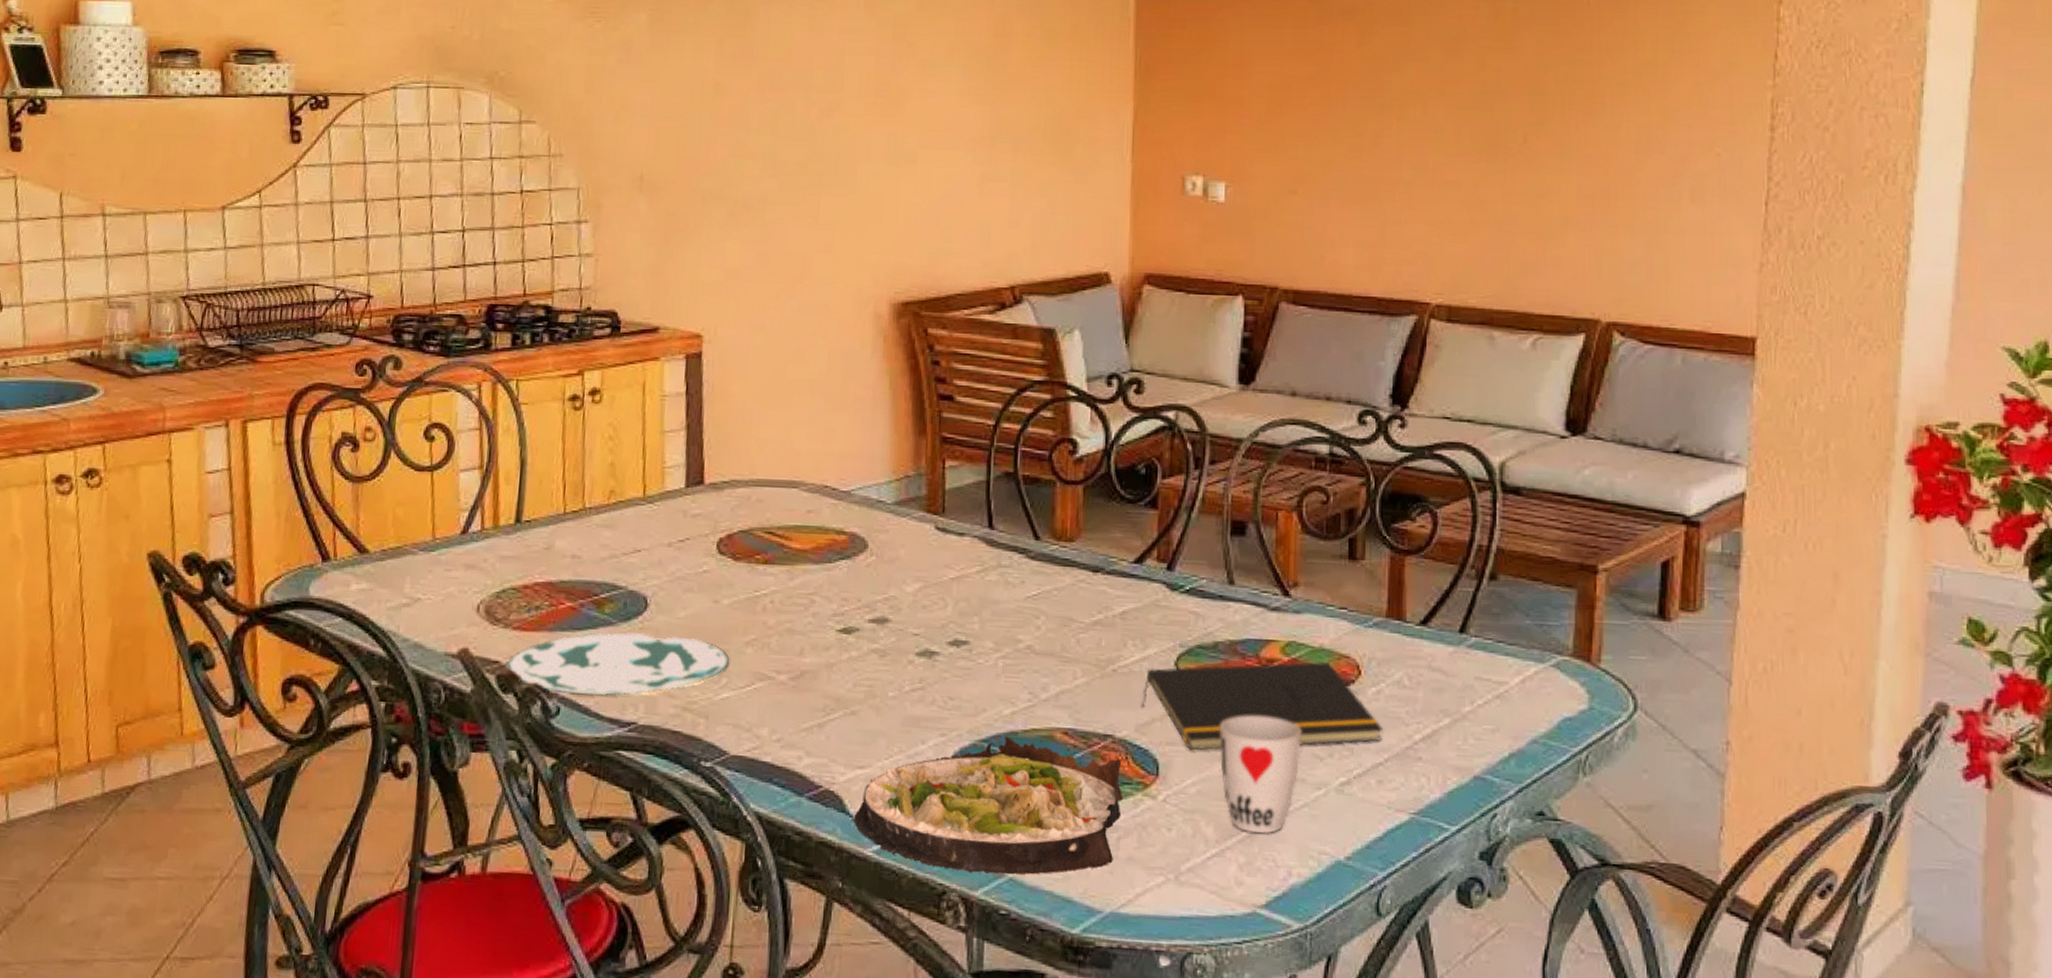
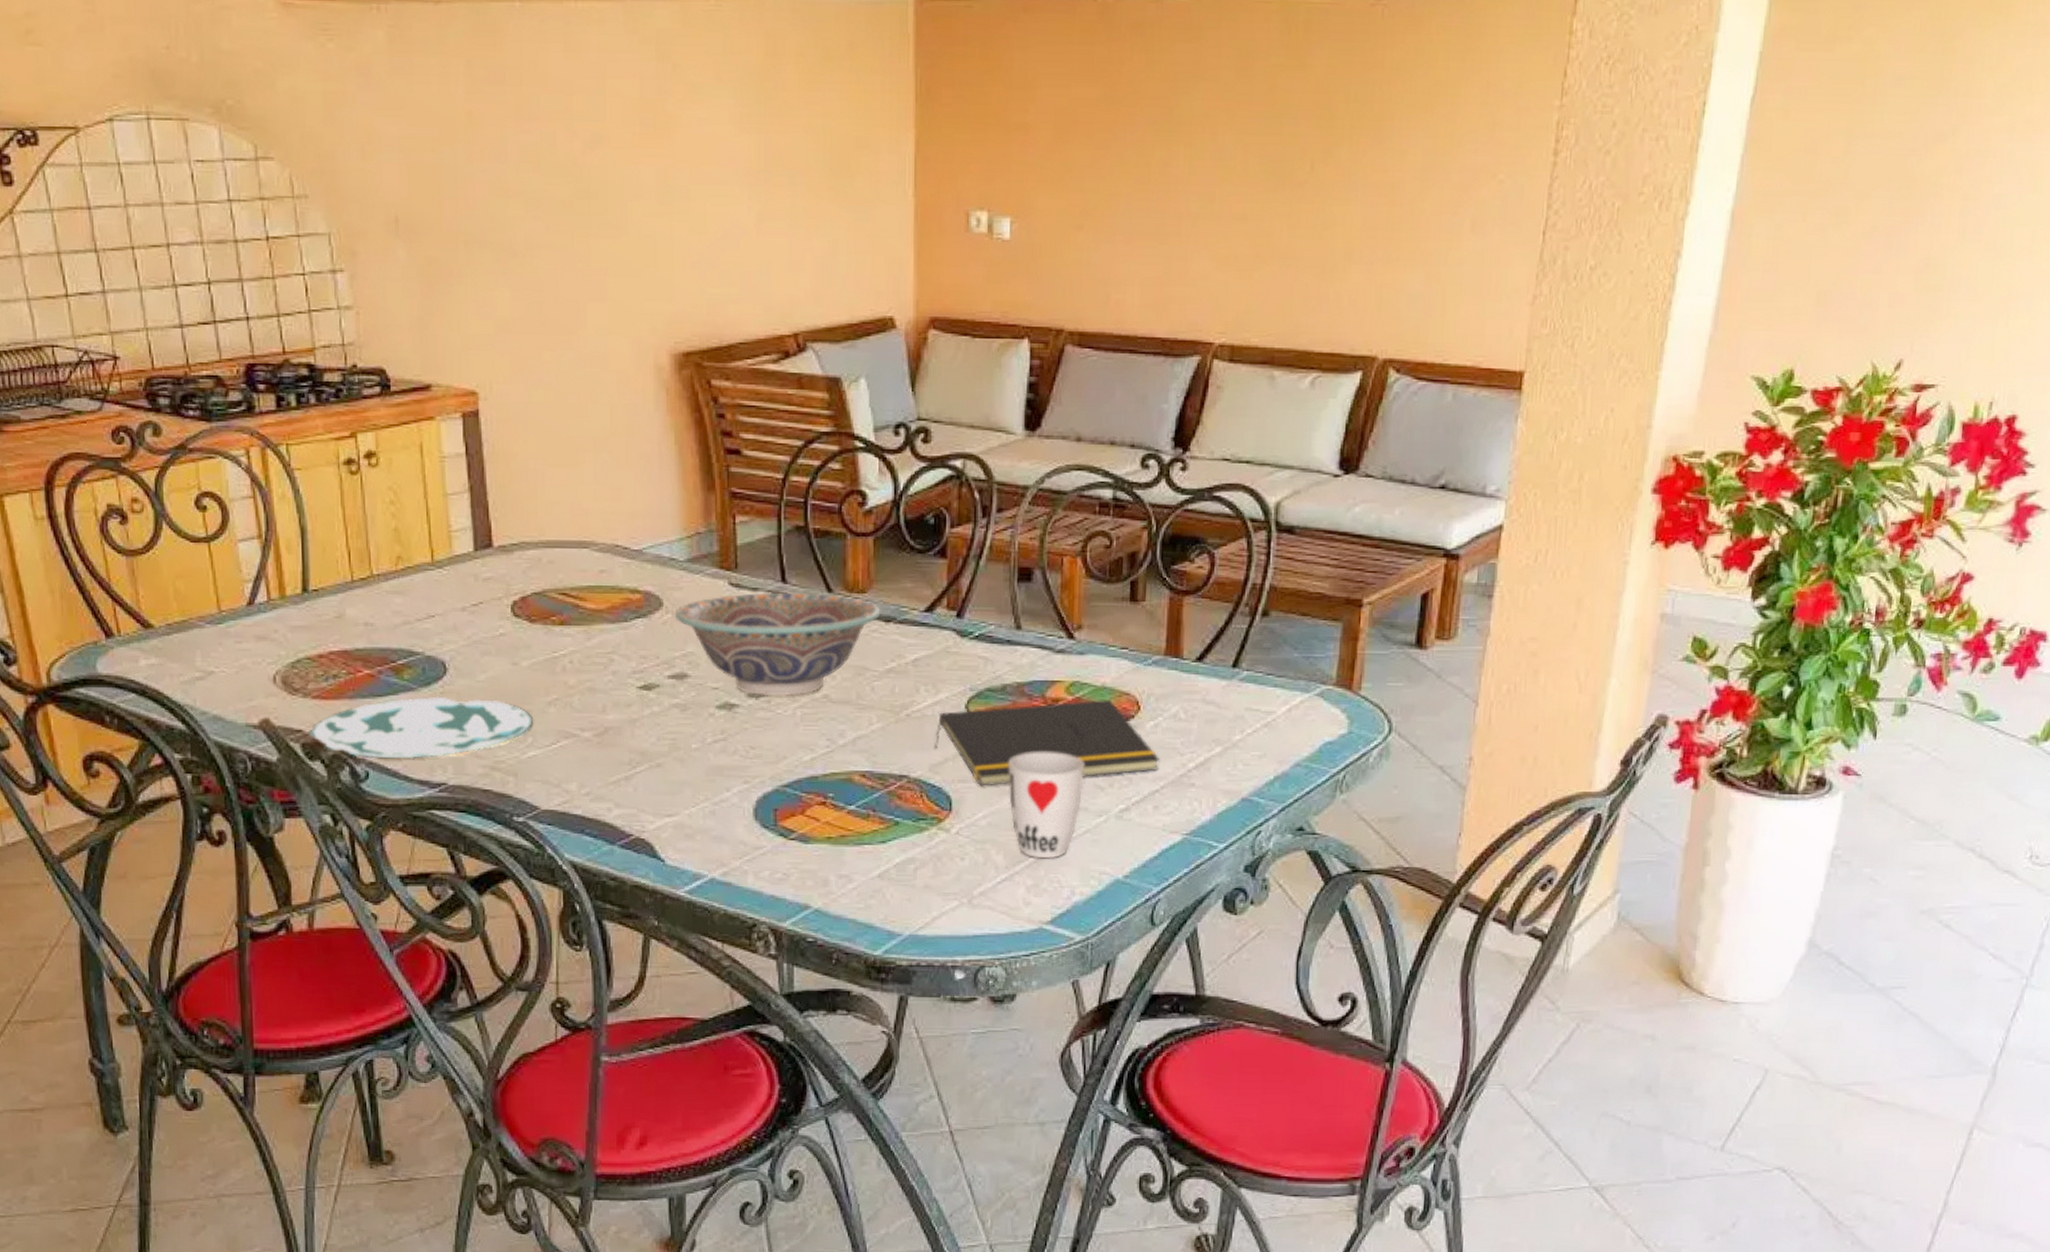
salad plate: present [853,736,1124,875] -> none [665,780,919,906]
decorative bowl: none [880,537,1089,646] -> present [675,592,881,697]

